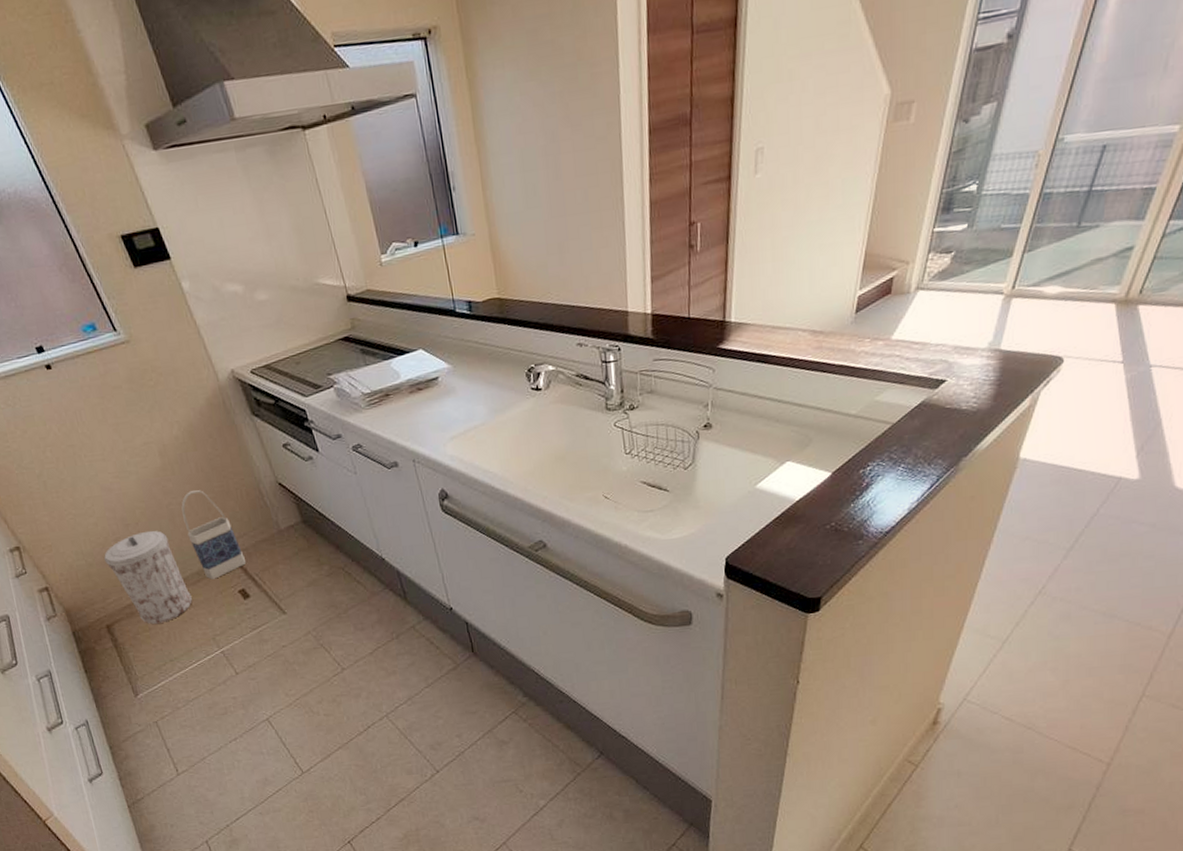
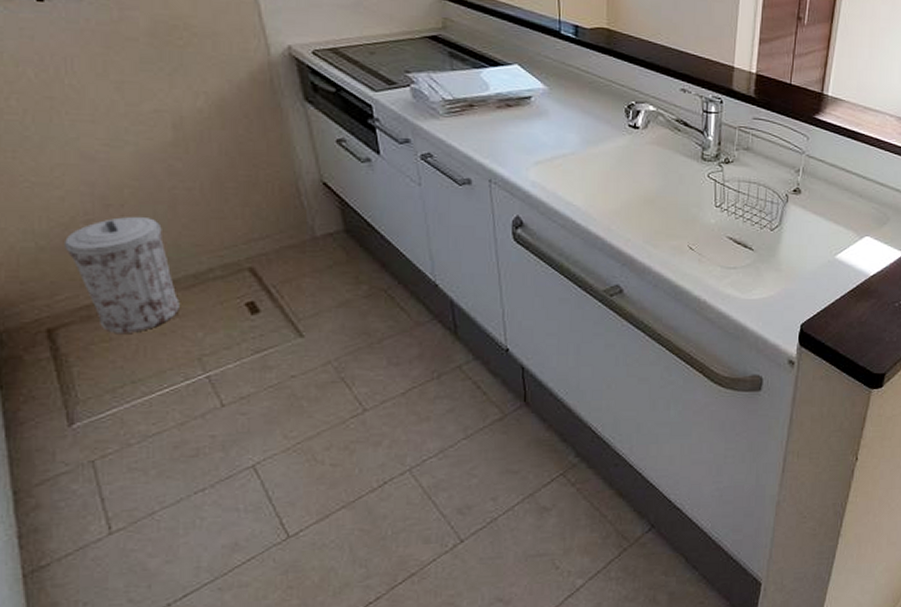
bag: present [181,490,246,580] -> none [189,176,262,286]

